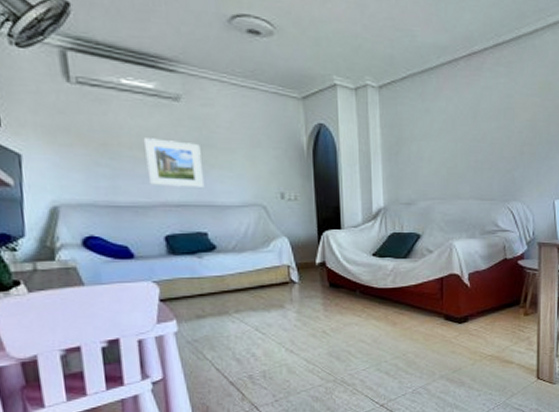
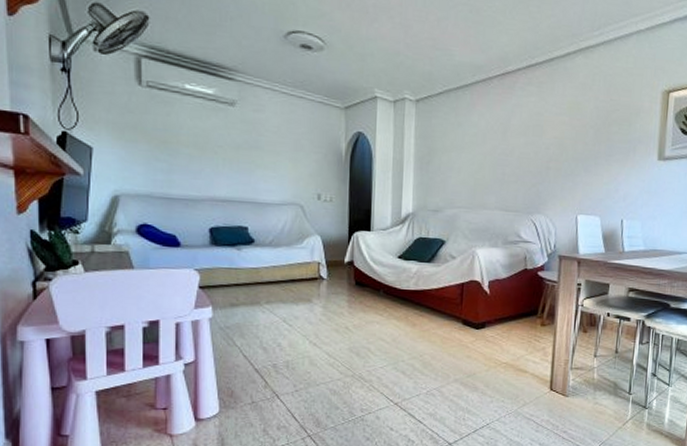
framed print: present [143,138,205,189] -> none [199,138,250,187]

